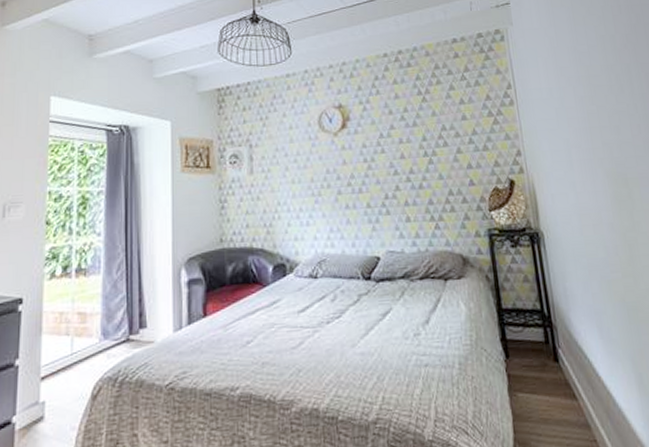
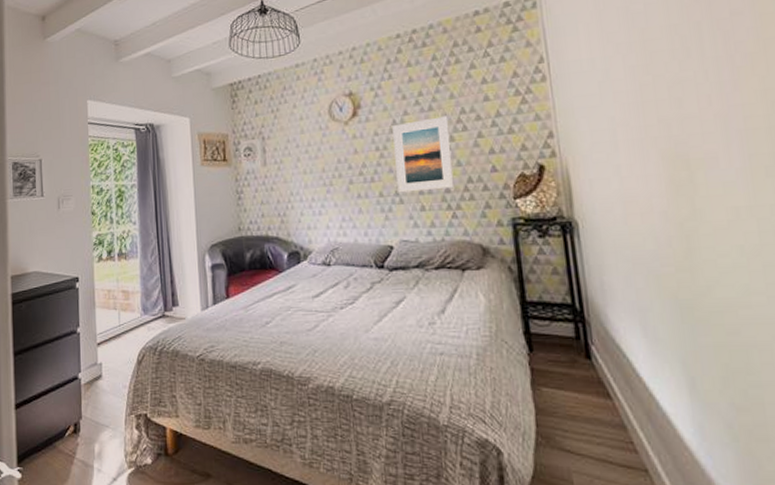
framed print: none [380,132,437,204] -> present [392,116,455,193]

